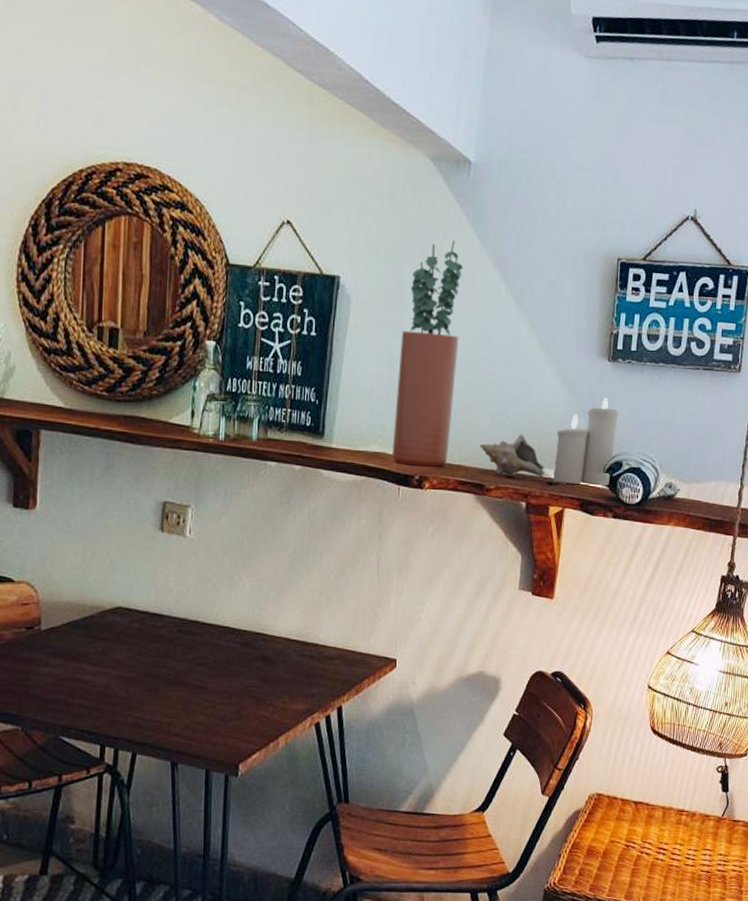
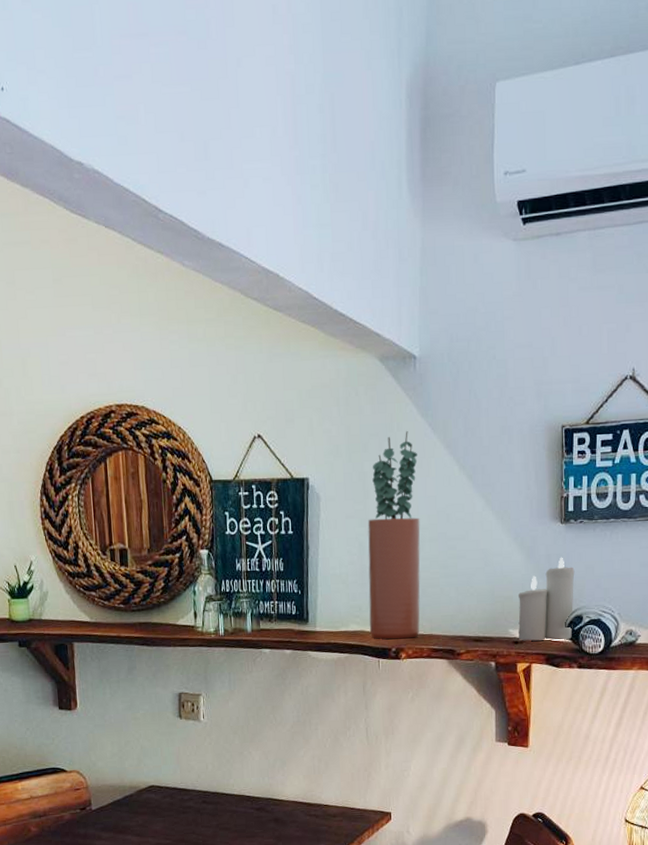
seashell: present [480,434,545,477] -> none [448,600,510,640]

